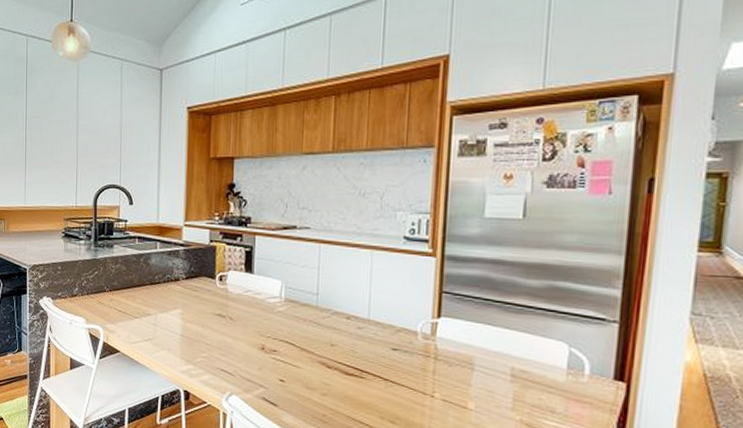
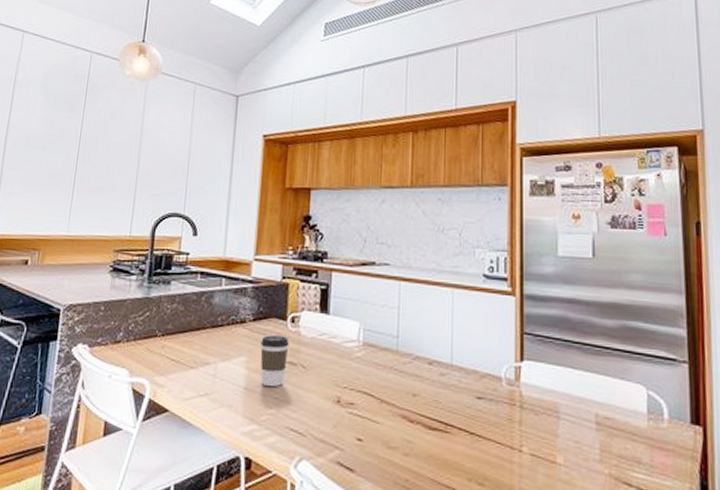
coffee cup: none [193,291,218,335] -> present [260,335,289,387]

